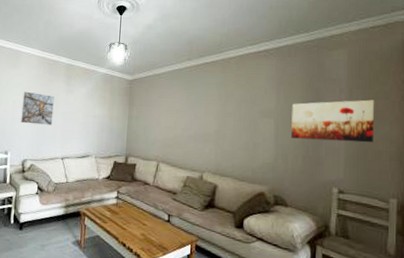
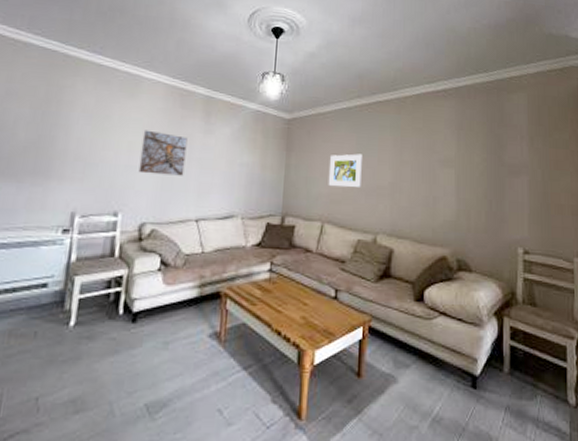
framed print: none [162,107,192,134] -> present [328,154,364,187]
wall art: present [291,99,375,143] -> none [473,148,556,197]

